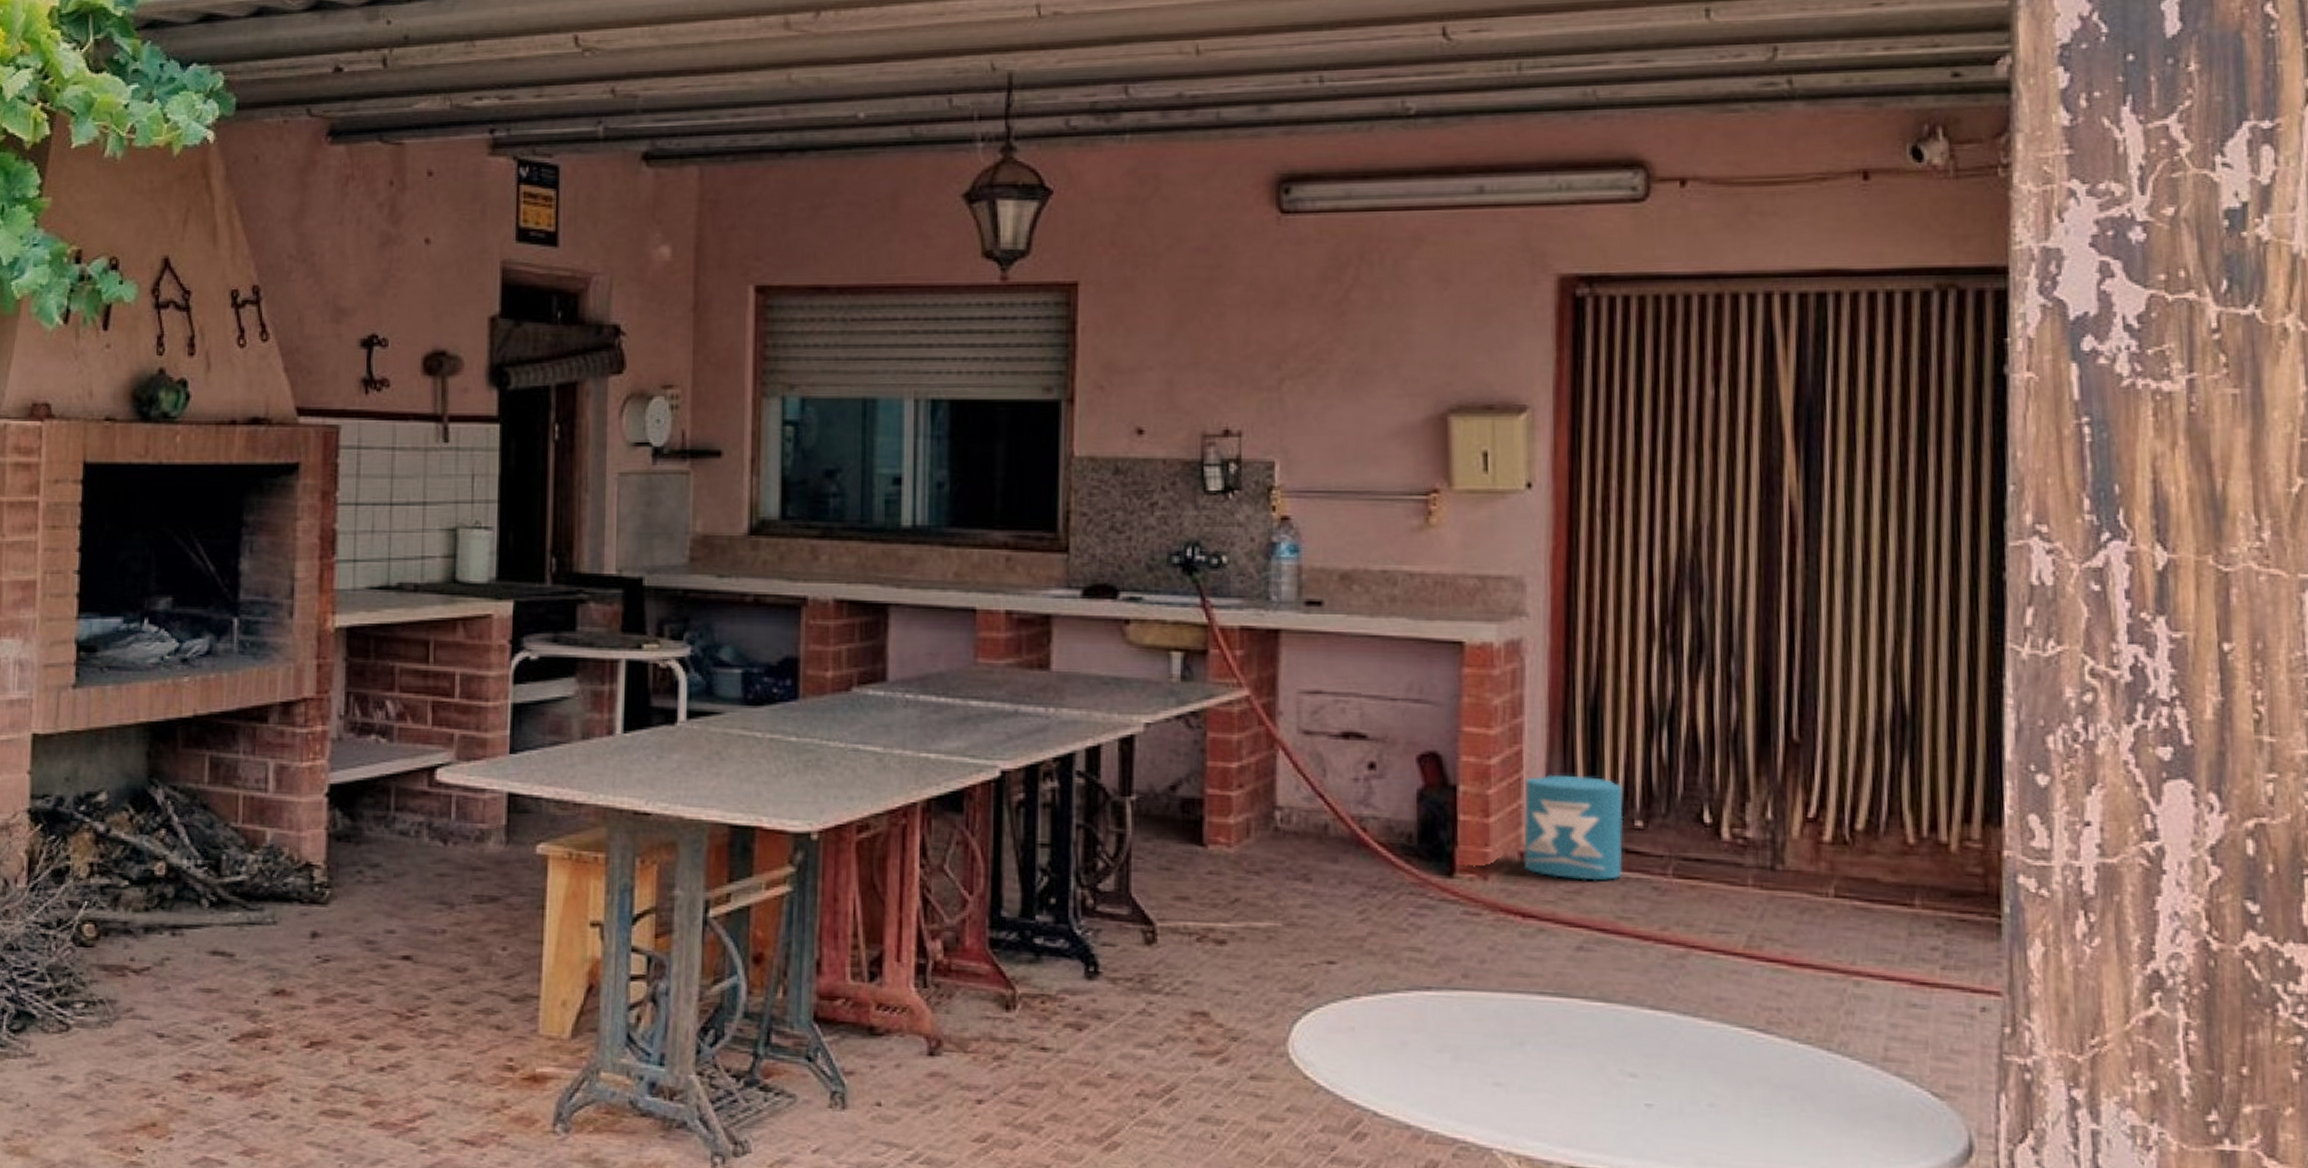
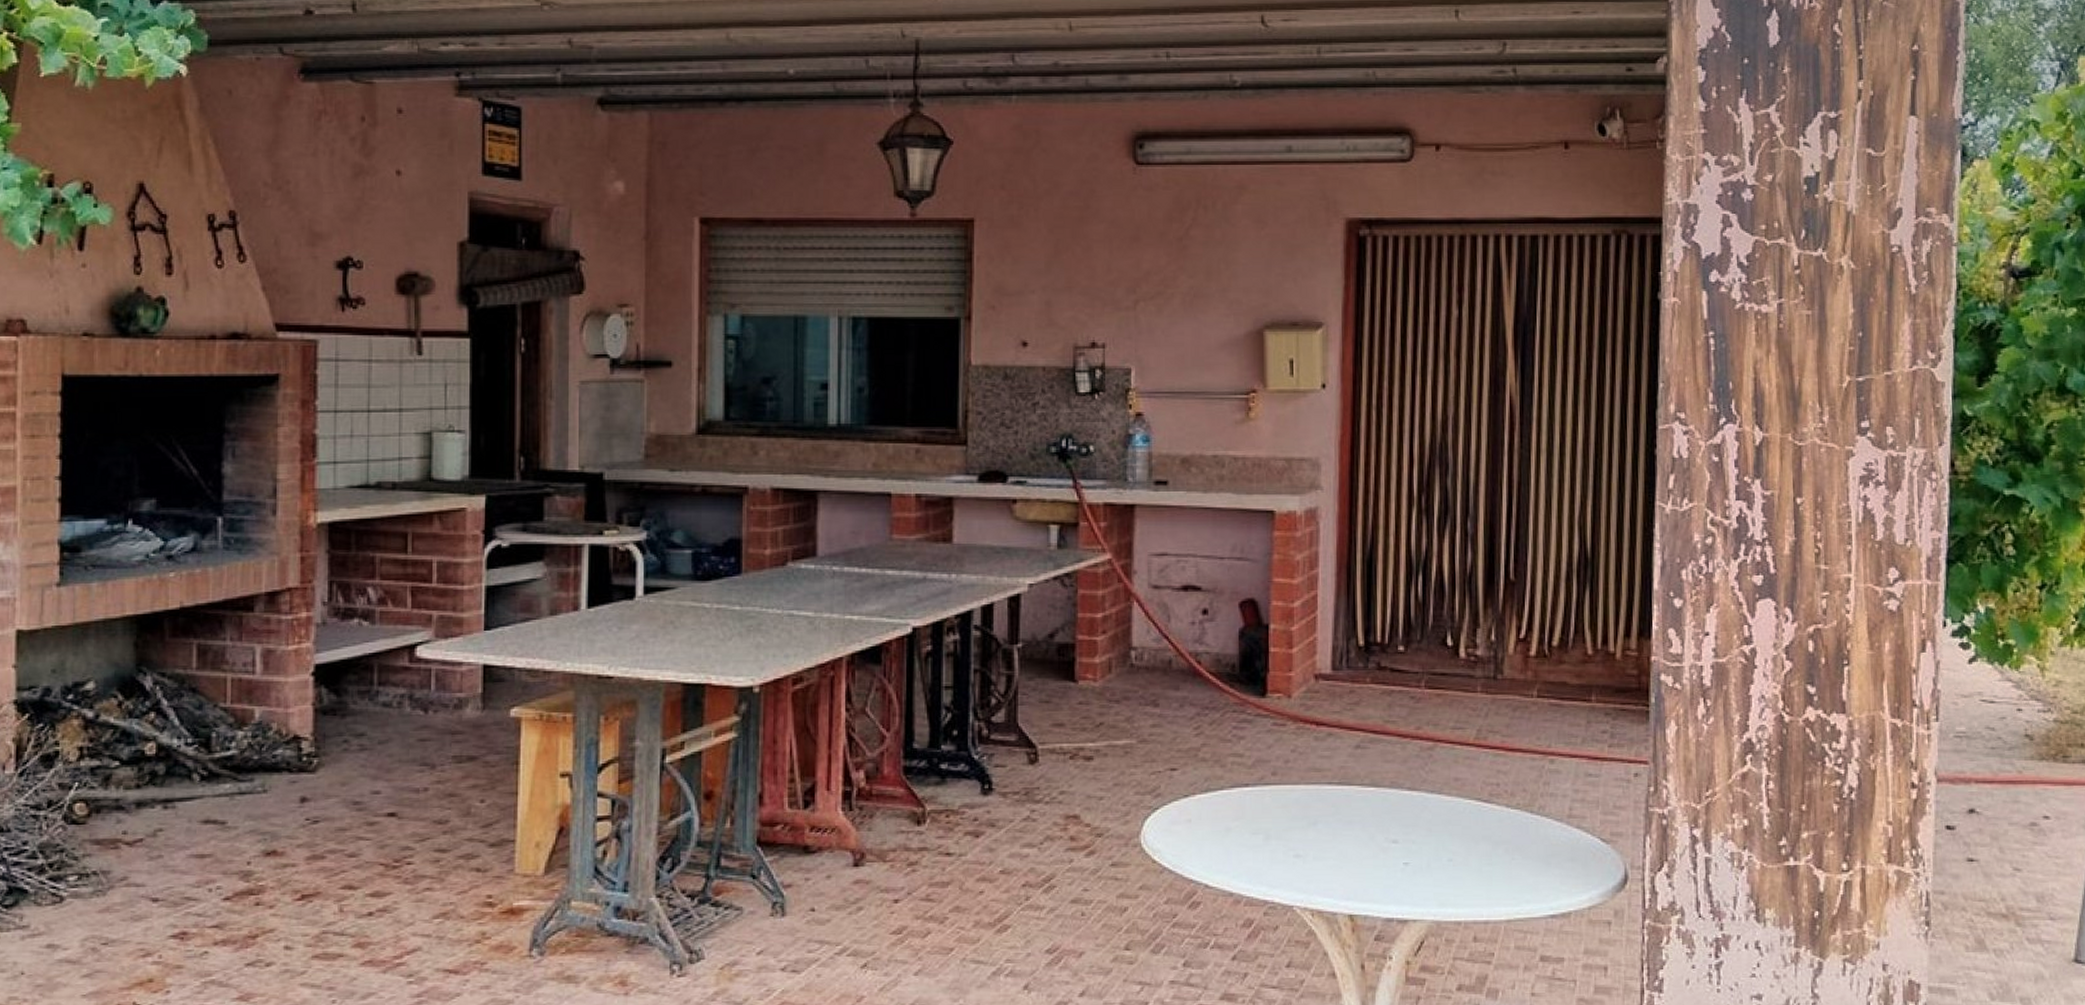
bucket: present [1523,774,1624,881] -> none [1317,613,1390,694]

